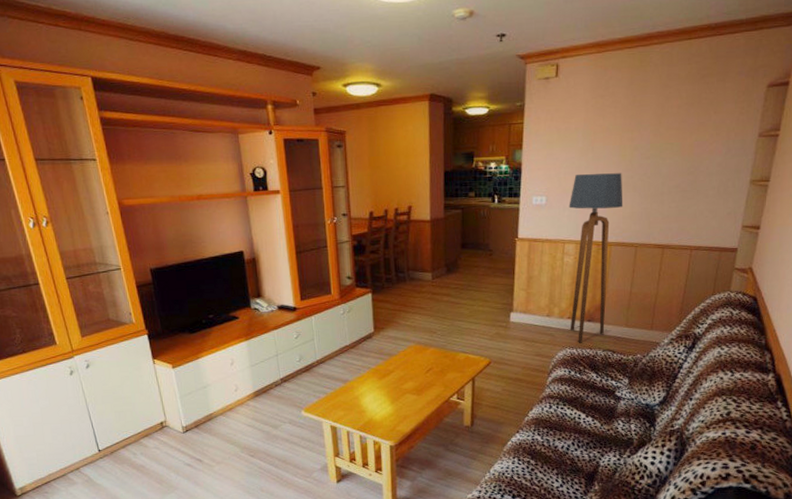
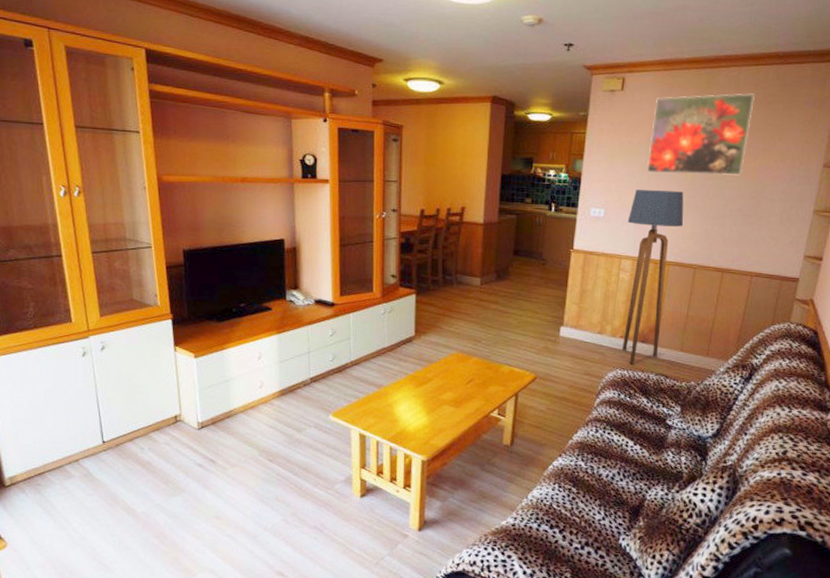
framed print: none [585,68,689,158] -> present [647,93,756,176]

